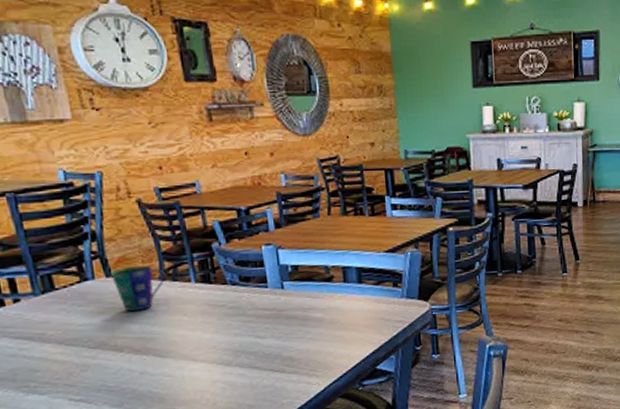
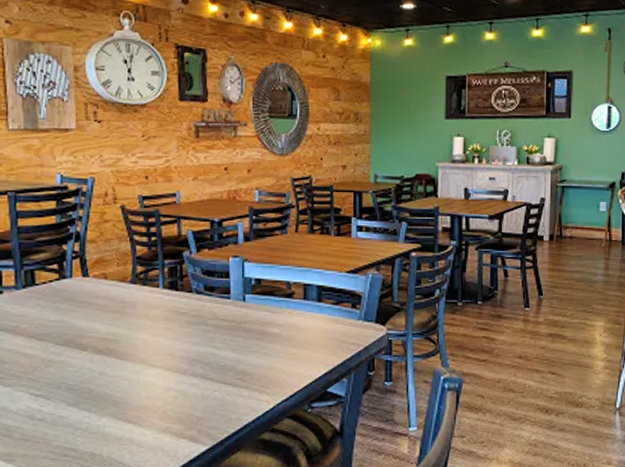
cup: present [109,265,166,312] -> none [86,267,137,312]

